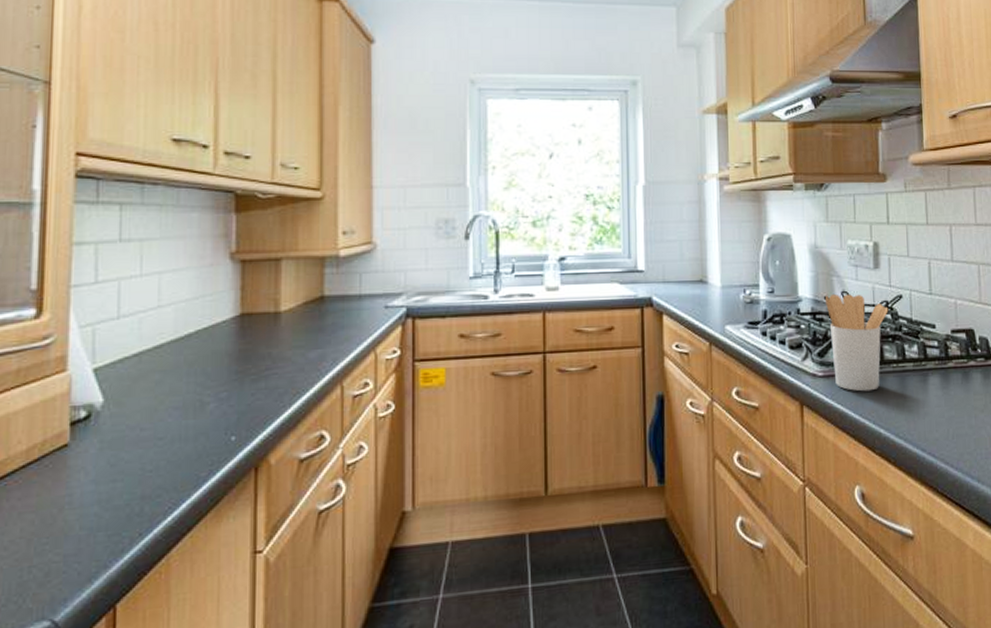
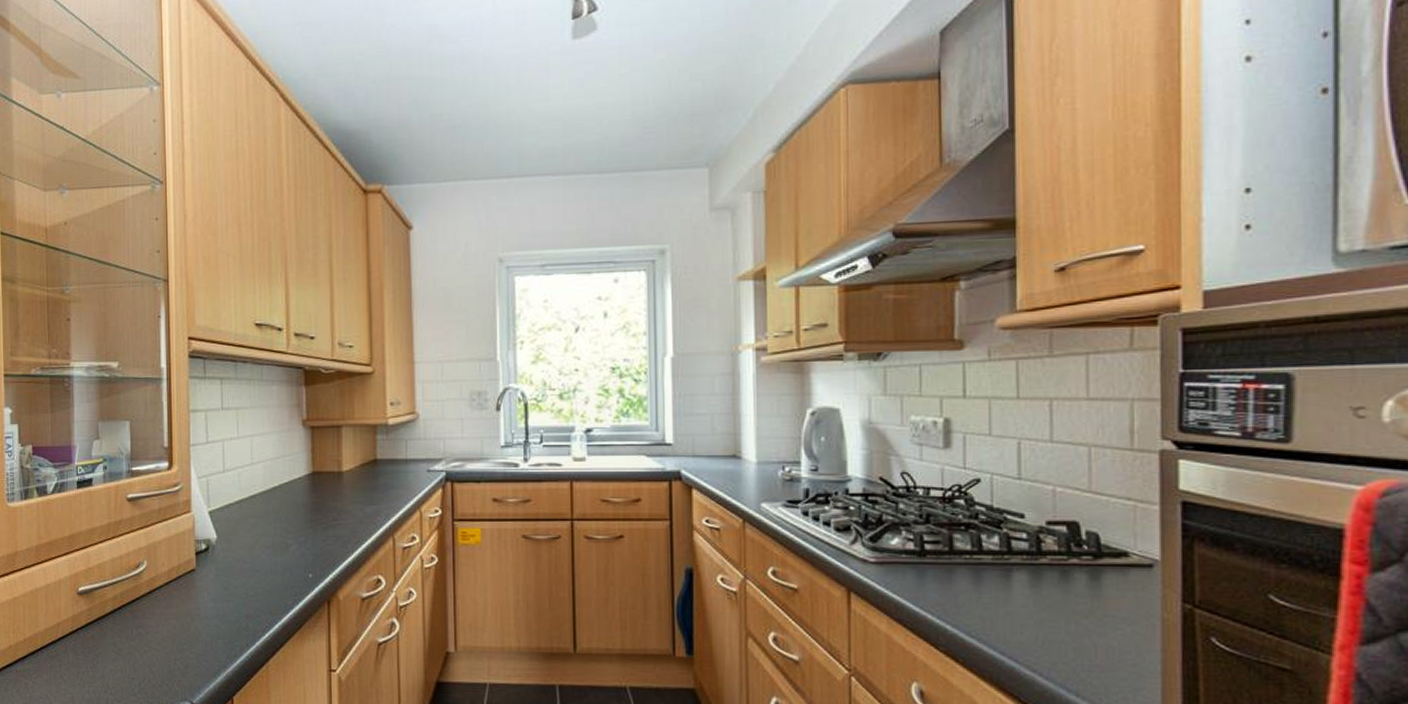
utensil holder: present [826,294,889,392] -> none [881,475,962,583]

